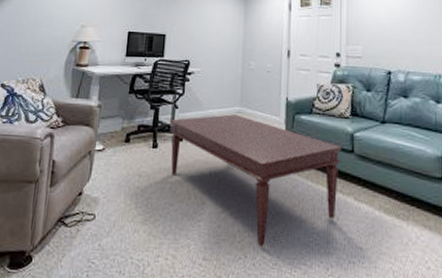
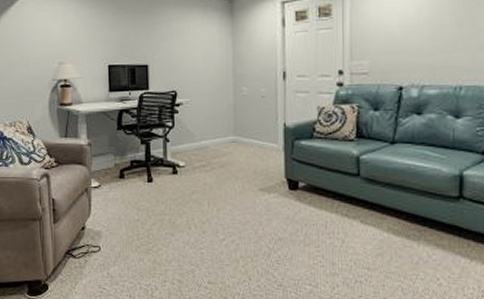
coffee table: present [169,114,343,247] -> none [161,144,347,270]

